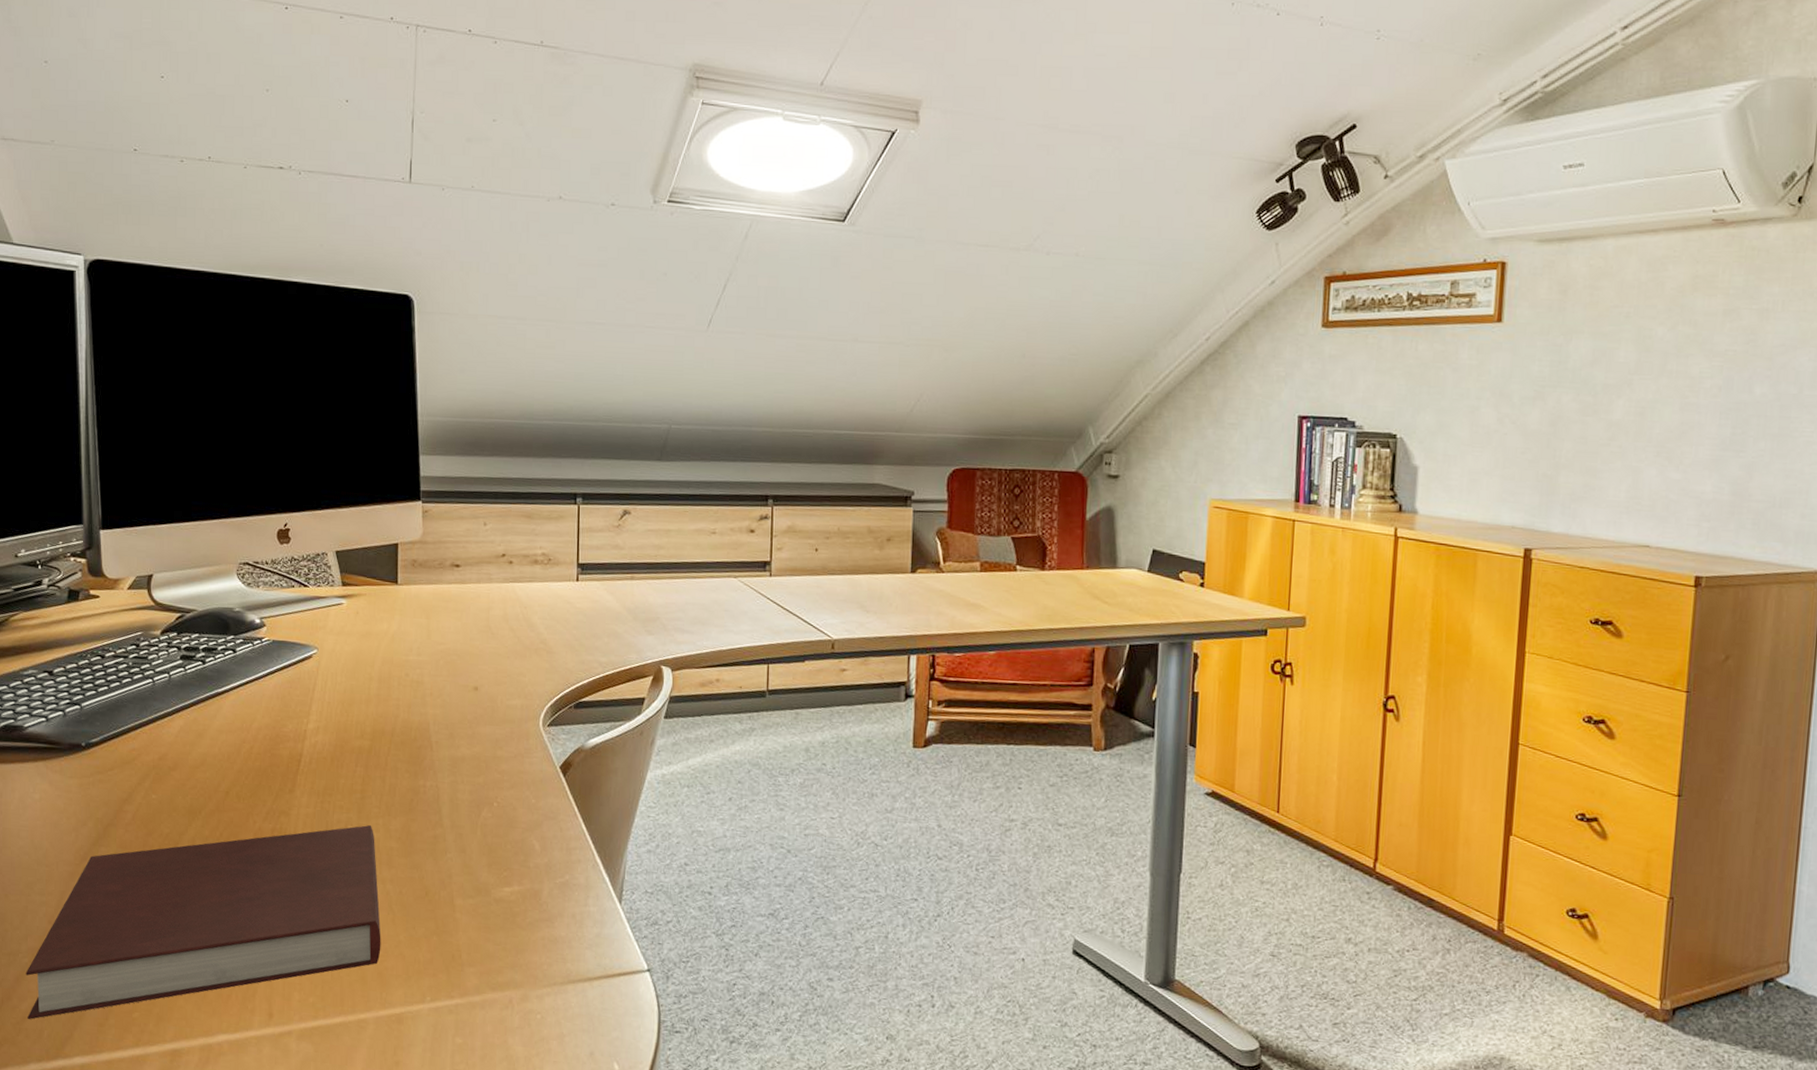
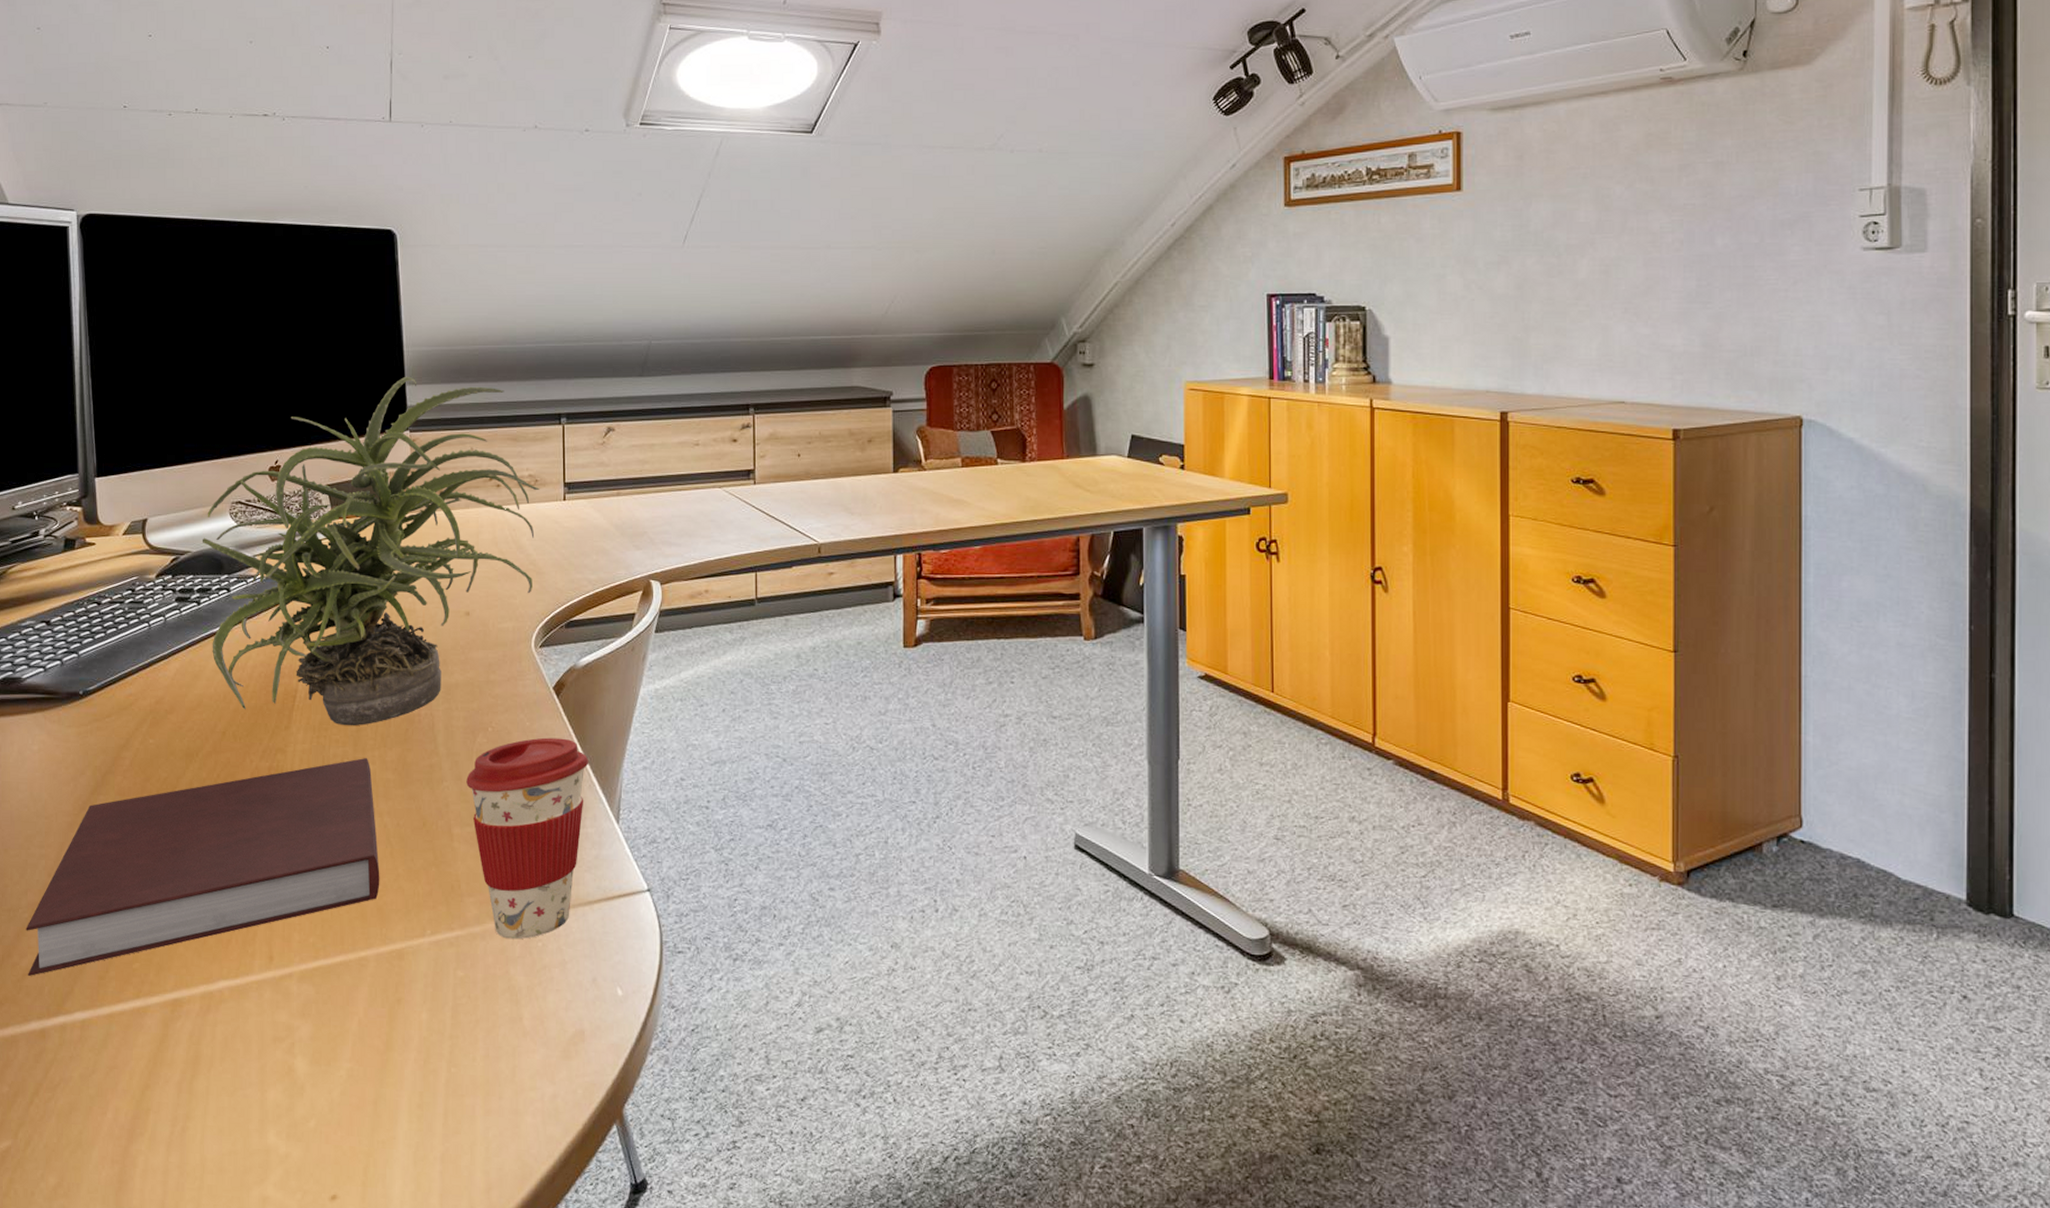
potted plant: none [208,445,552,794] -> present [202,376,539,726]
coffee cup: none [470,815,594,1011] -> present [466,737,589,940]

